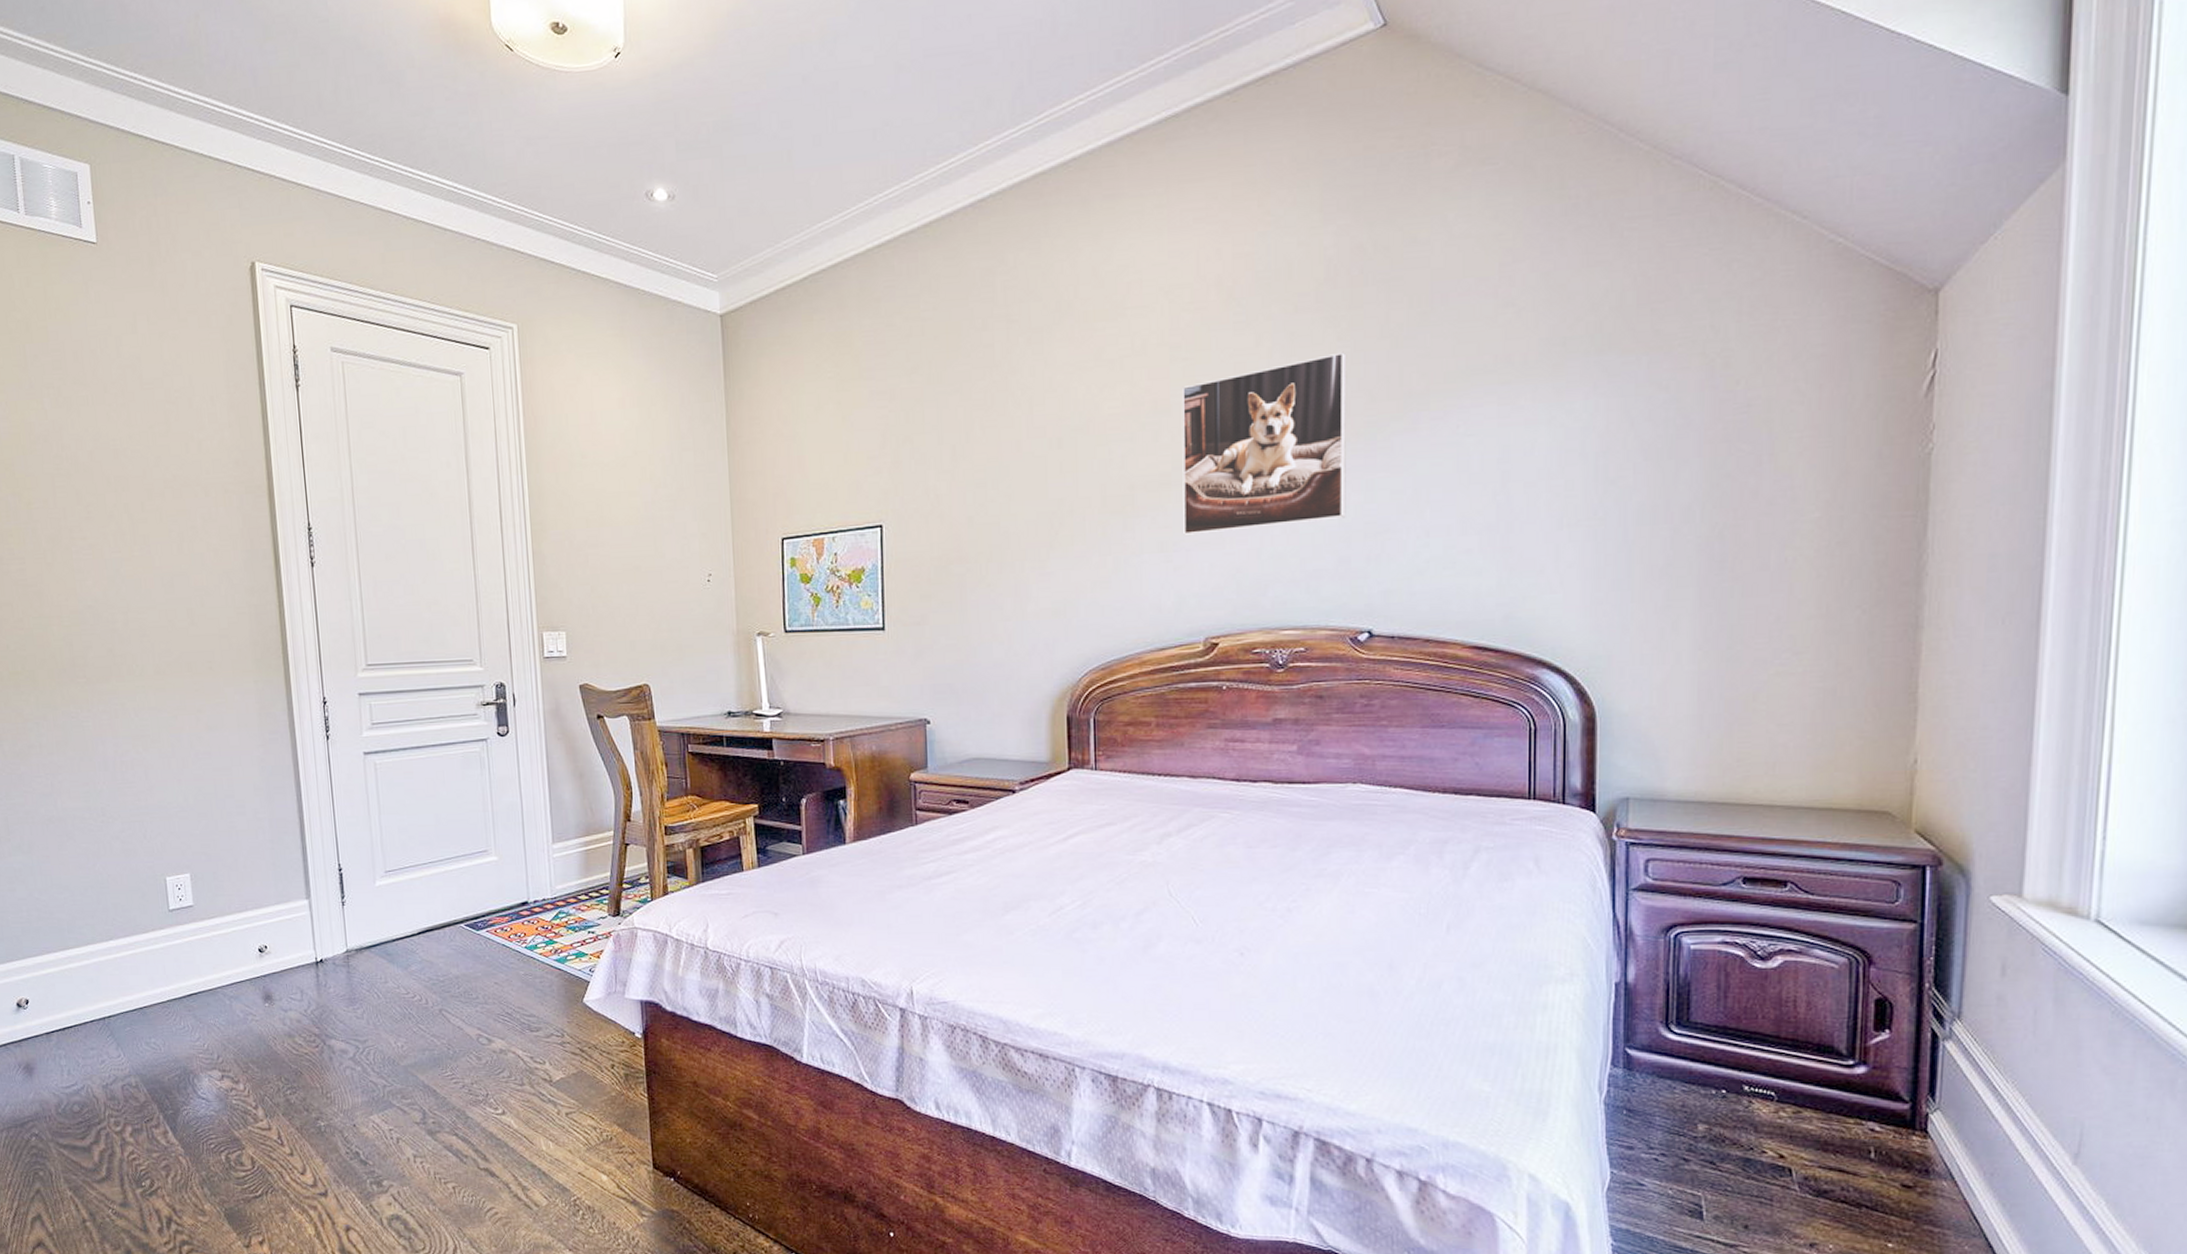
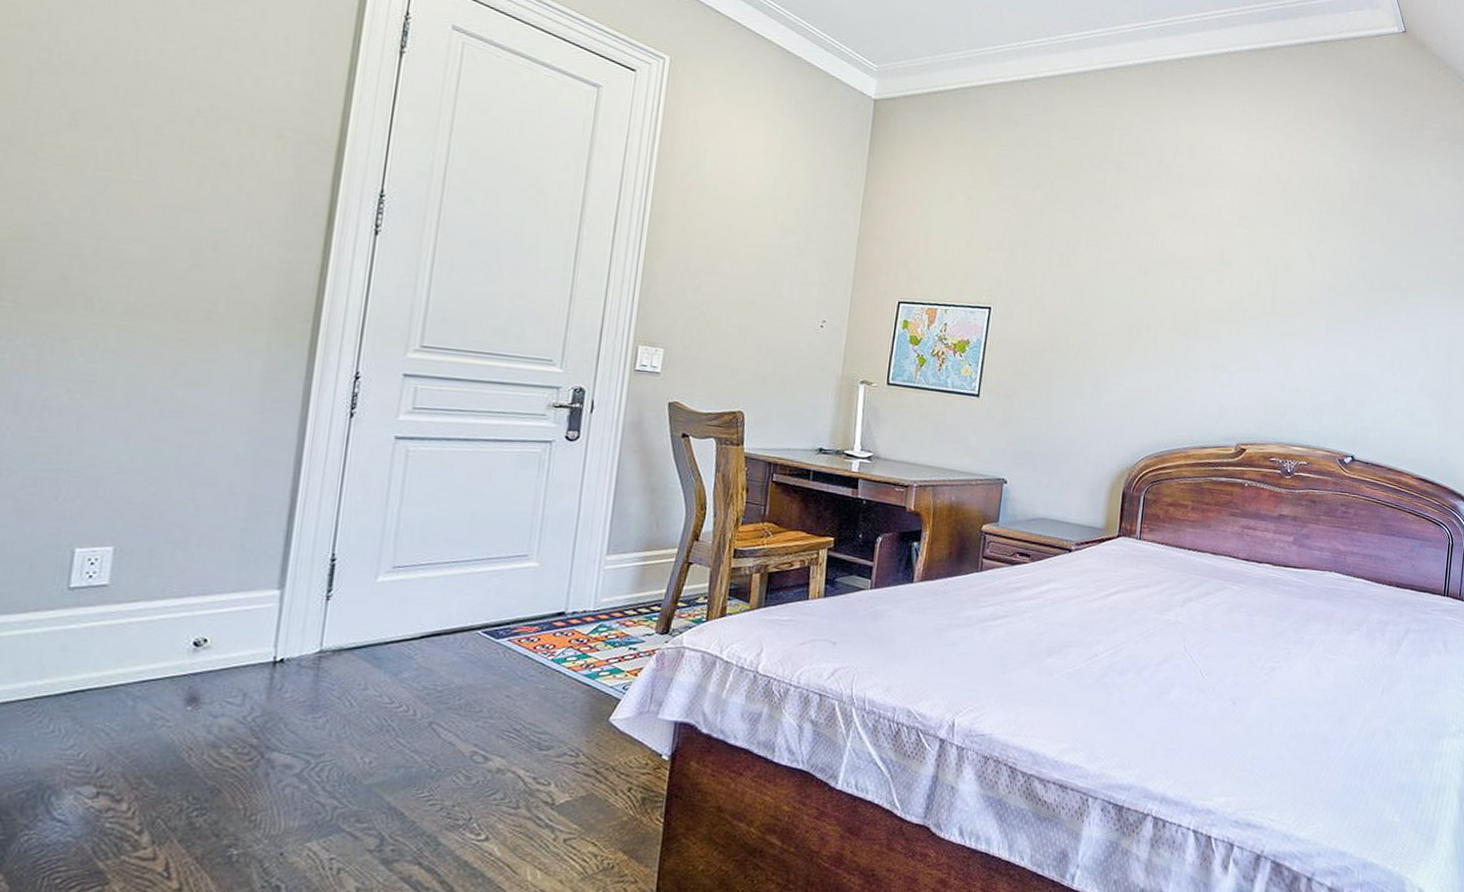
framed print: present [1181,352,1347,535] -> none [1231,247,1358,369]

